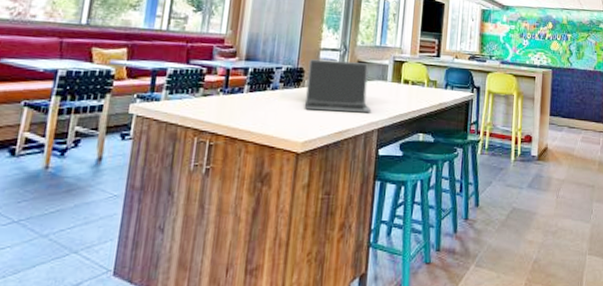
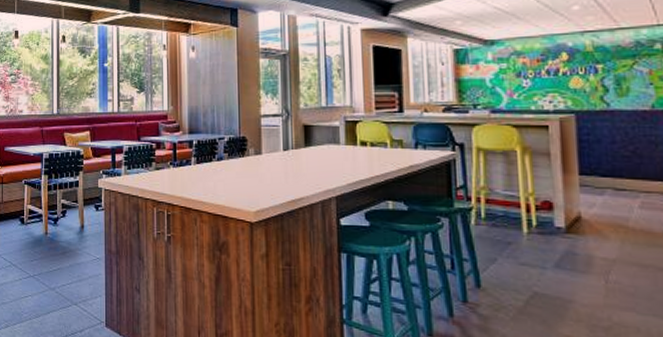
laptop: present [304,59,370,113] -> none [250,127,324,180]

